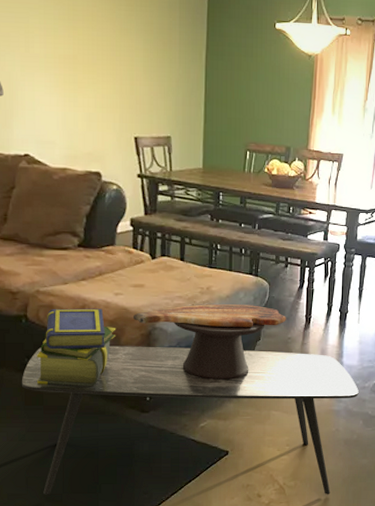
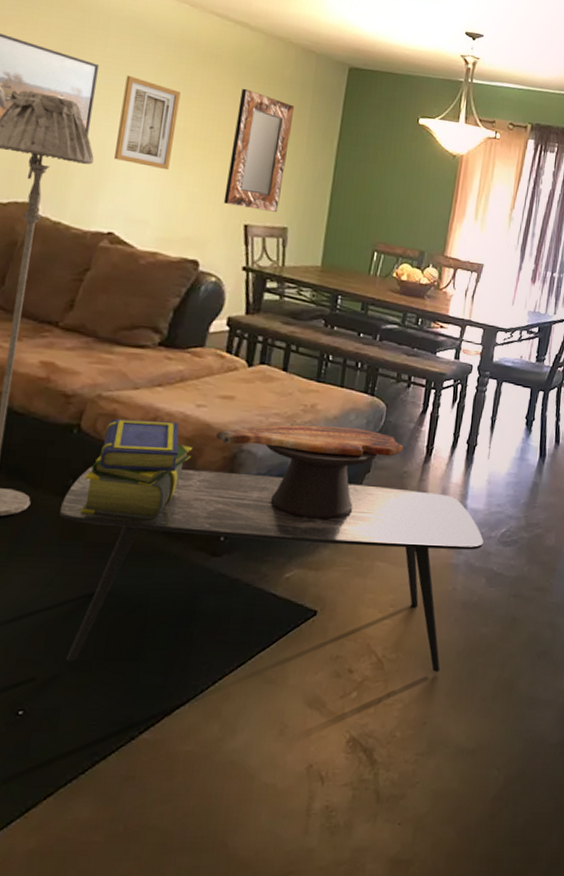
wall art: none [19,12,67,95] -> present [113,76,181,171]
home mirror: none [115,12,165,123] -> present [223,88,295,212]

